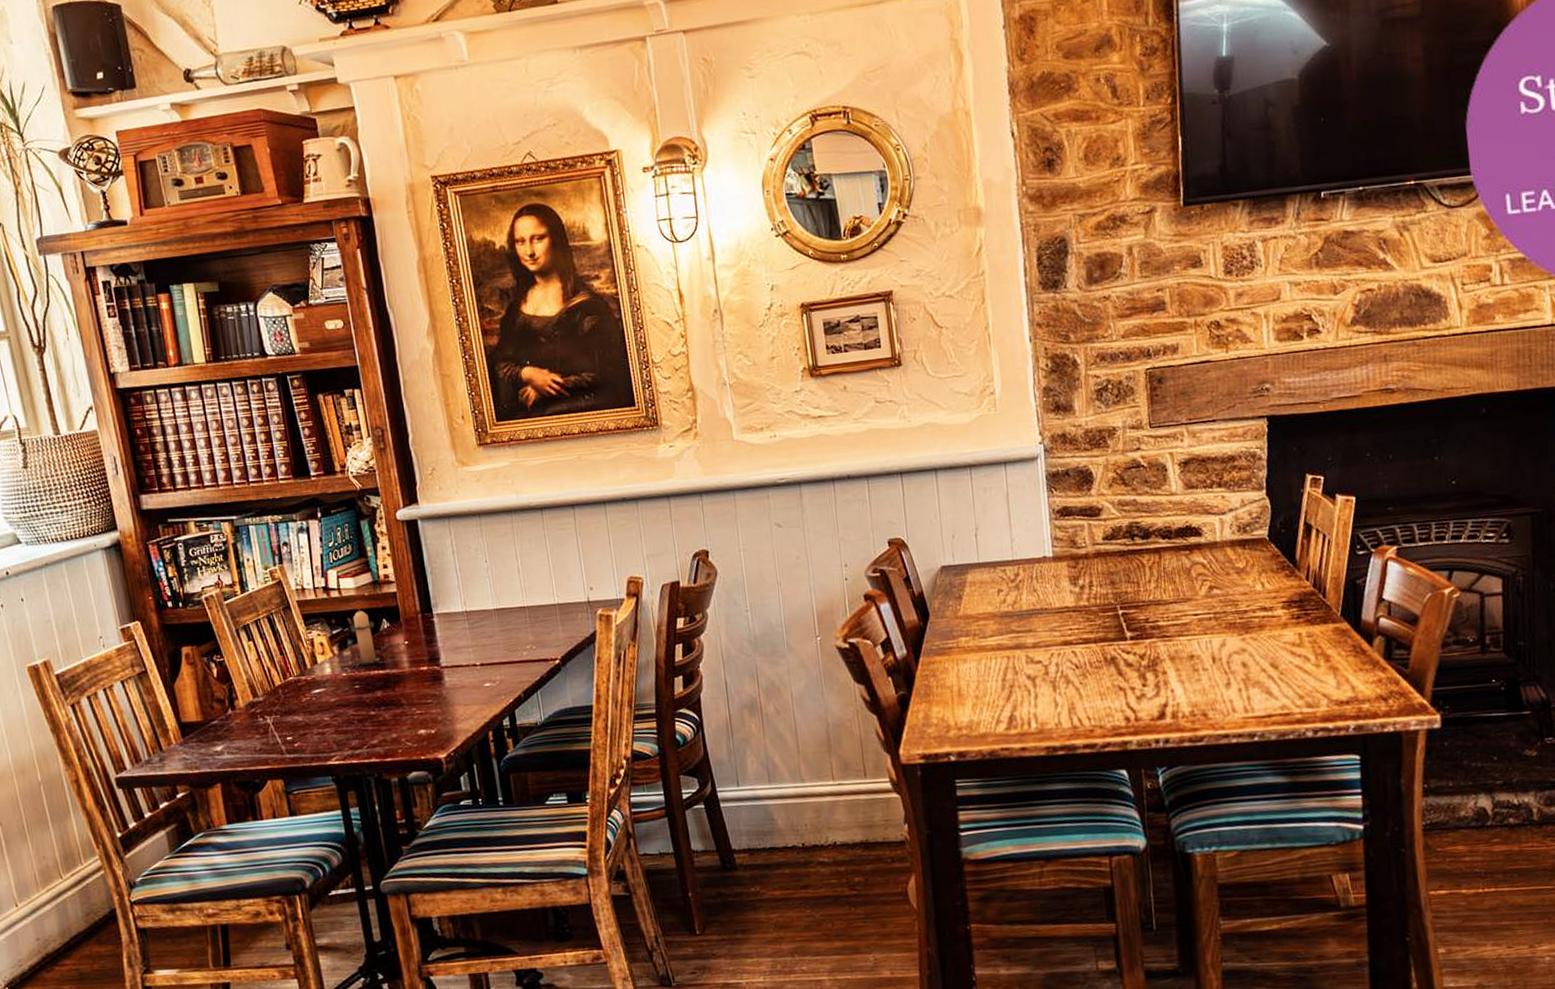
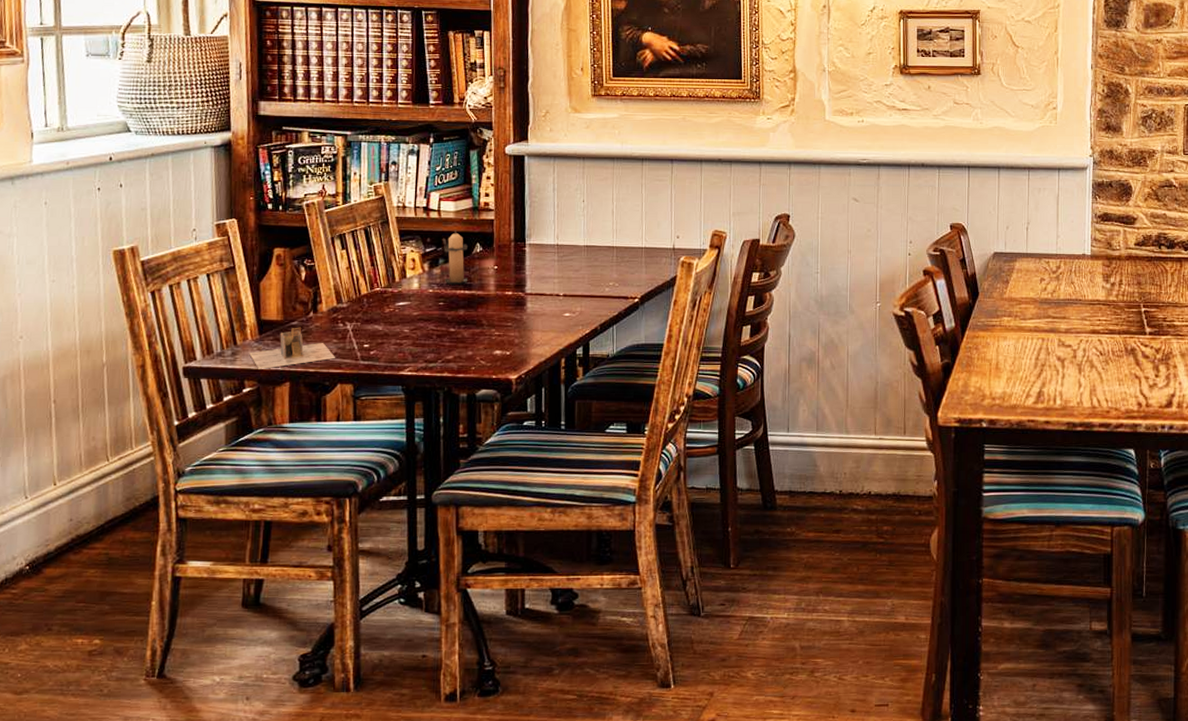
napkin holder: none [176,725,262,773] -> present [249,327,336,369]

